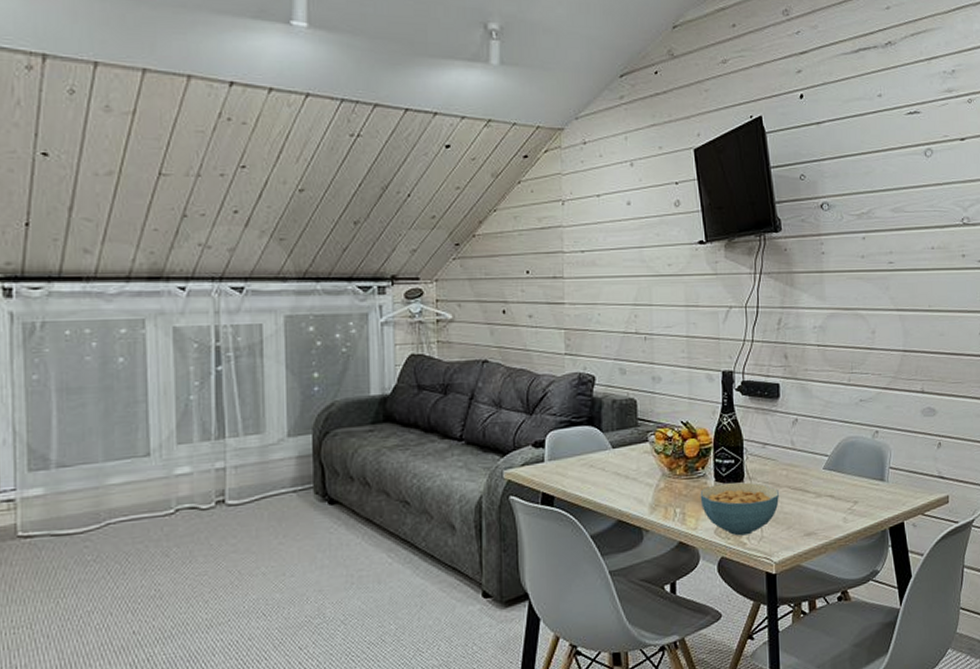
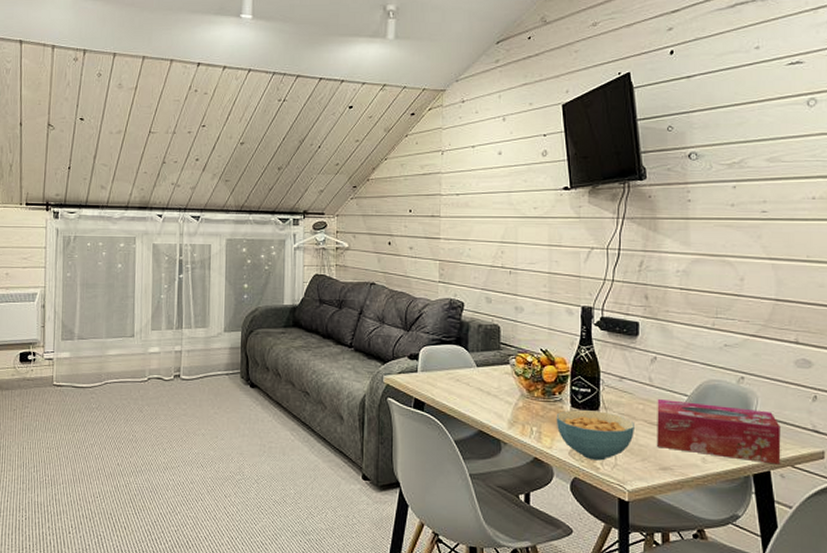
tissue box: none [799,461,913,515] -> present [657,398,781,465]

